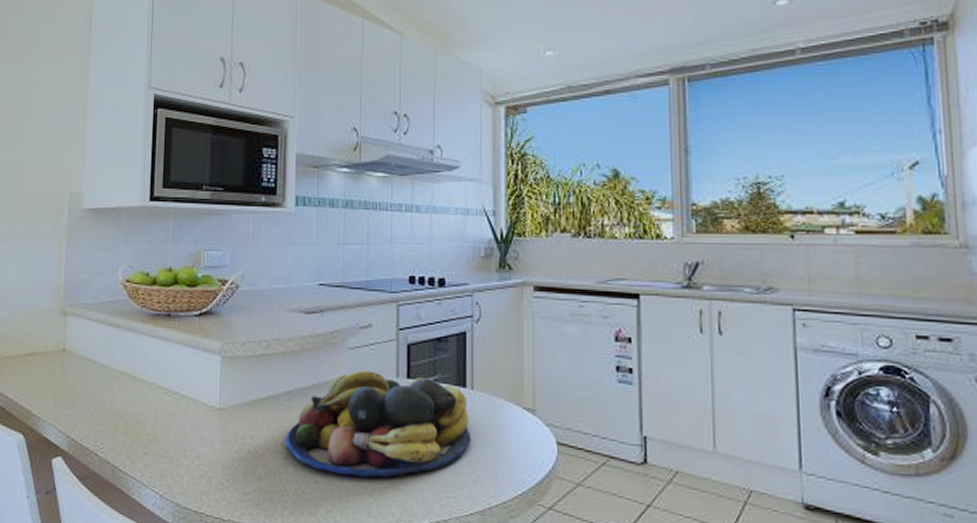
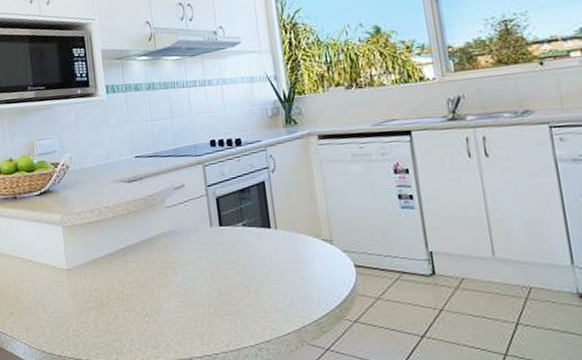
fruit bowl: present [285,370,472,477] -> none [124,223,281,313]

